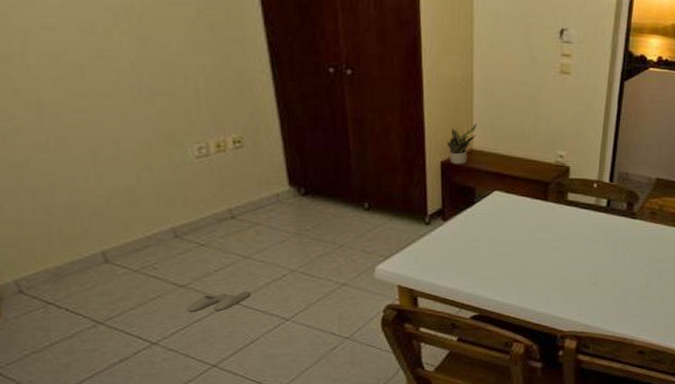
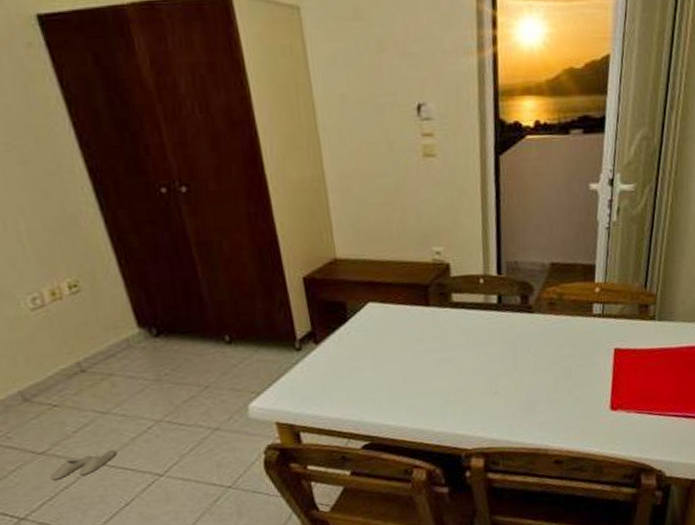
potted plant: present [446,123,477,165] -> none [306,228,338,279]

